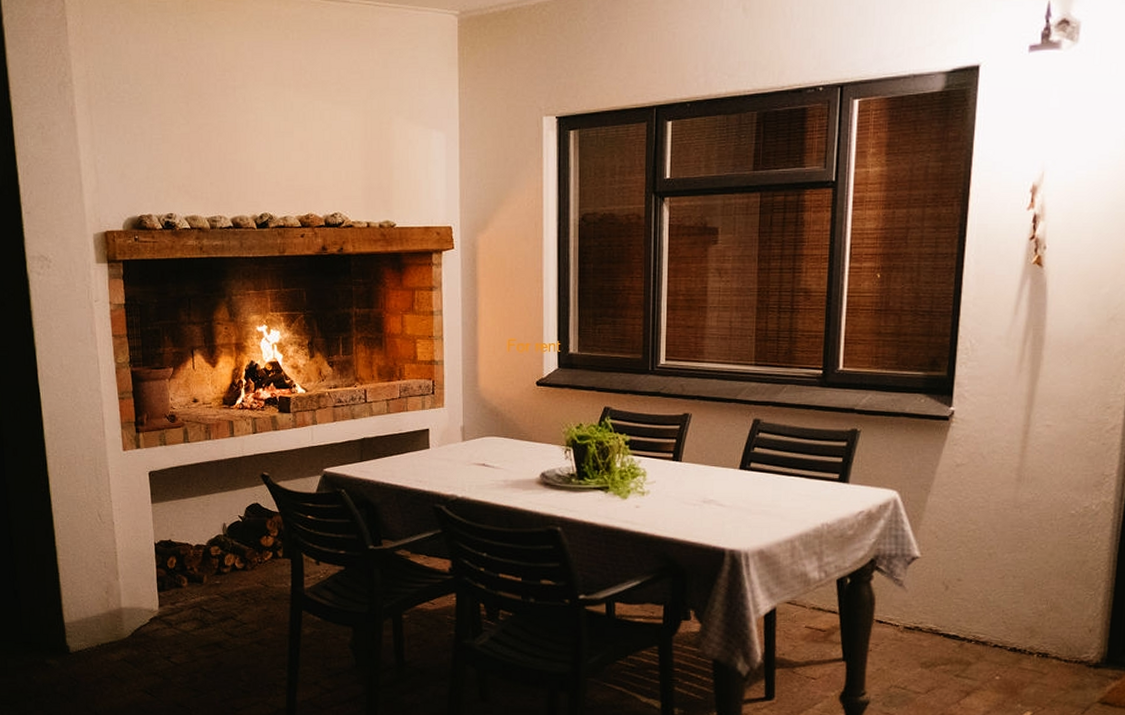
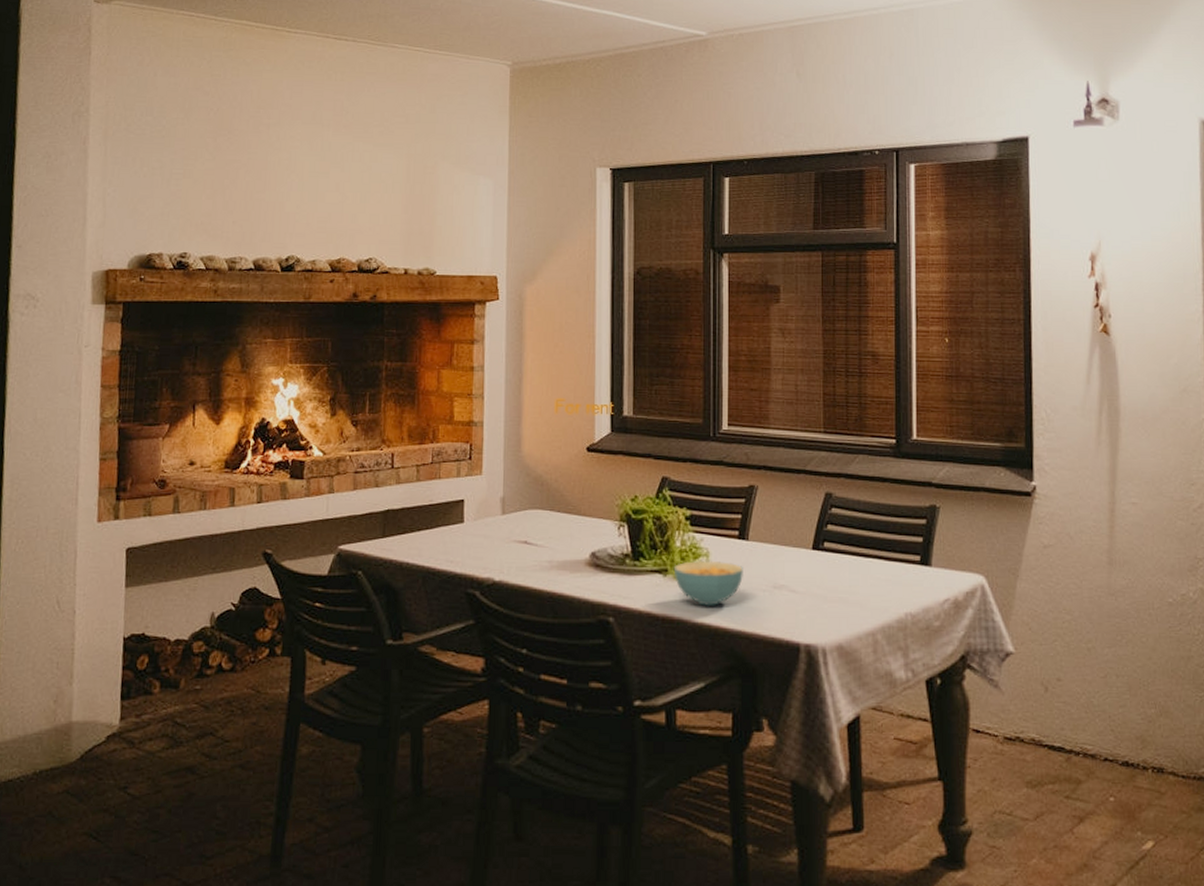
cereal bowl: none [615,480,676,519] -> present [675,561,743,607]

